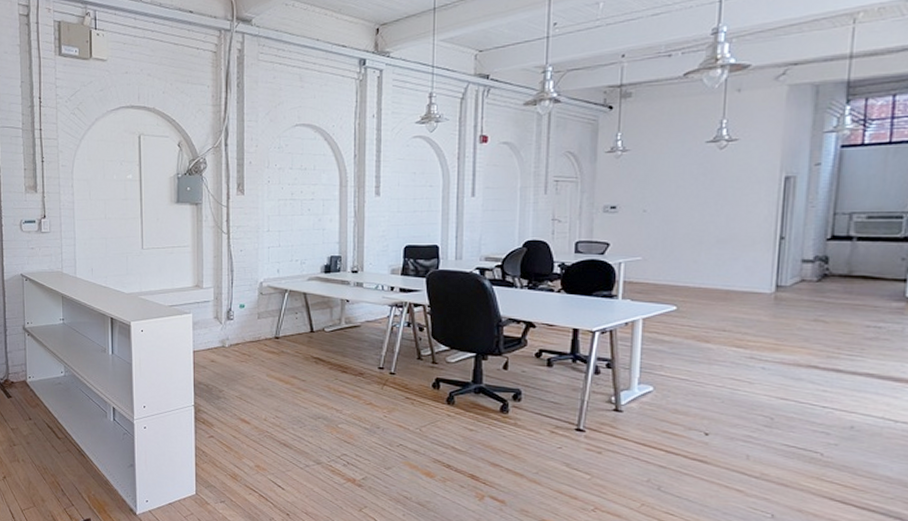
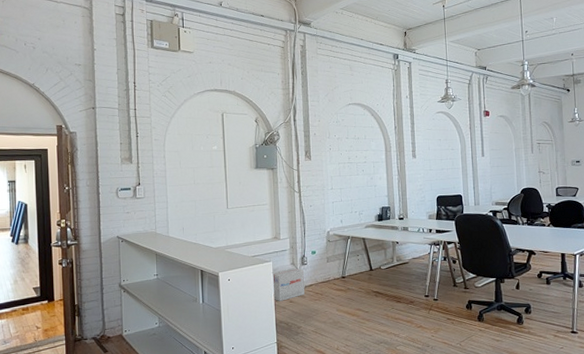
cardboard box: none [191,322,229,361] -> present [271,268,305,302]

